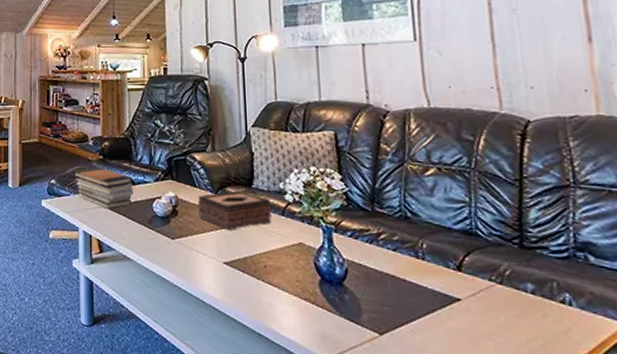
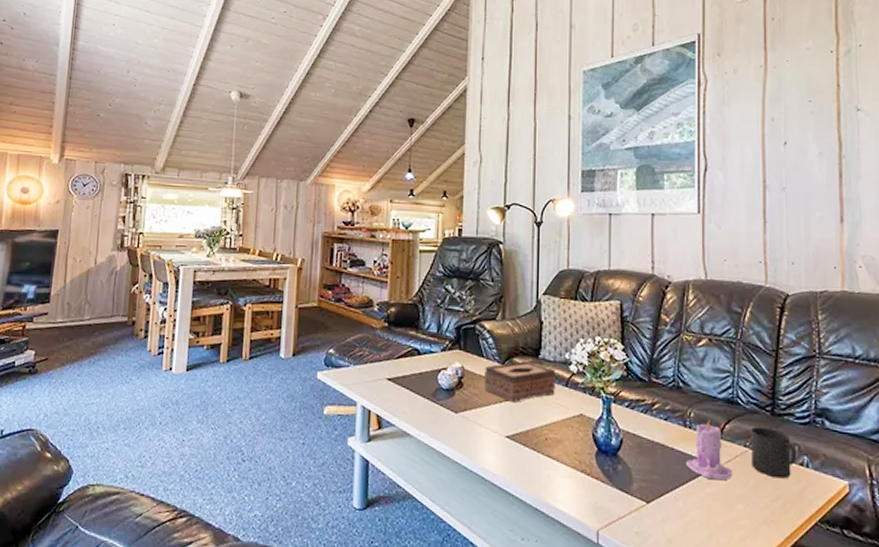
book stack: present [73,167,133,209] -> none [354,335,419,381]
candle: none [422,251,477,316] -> present [686,419,732,481]
mug: none [496,260,556,317] -> present [751,426,797,479]

